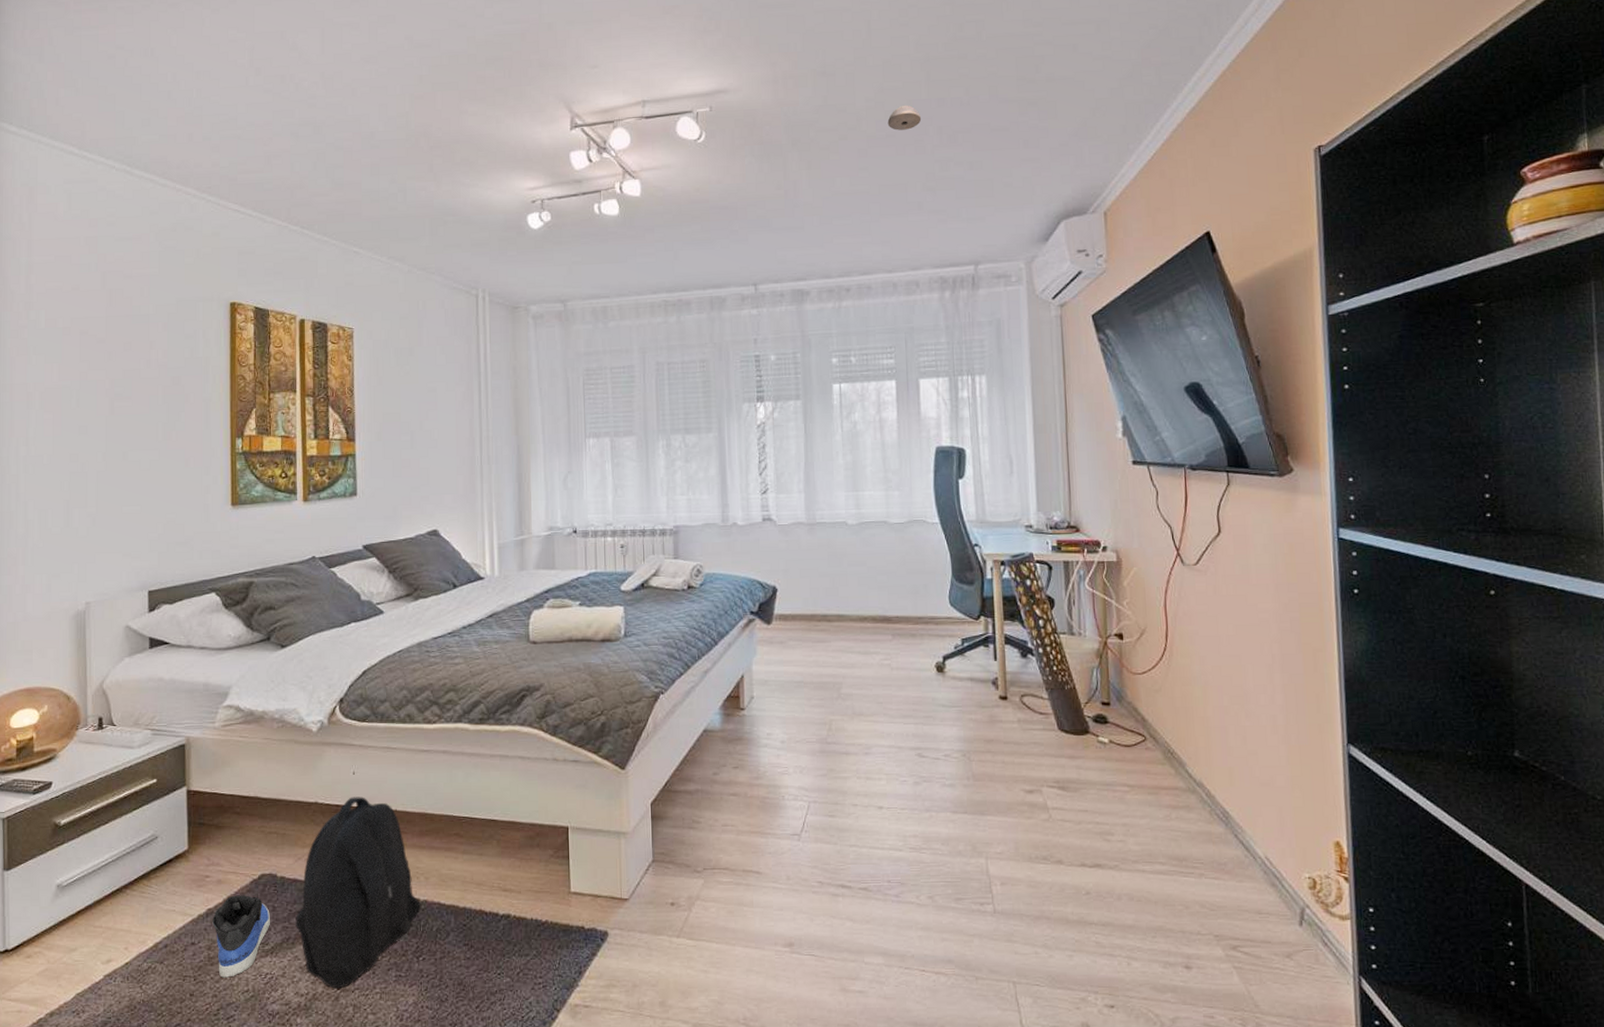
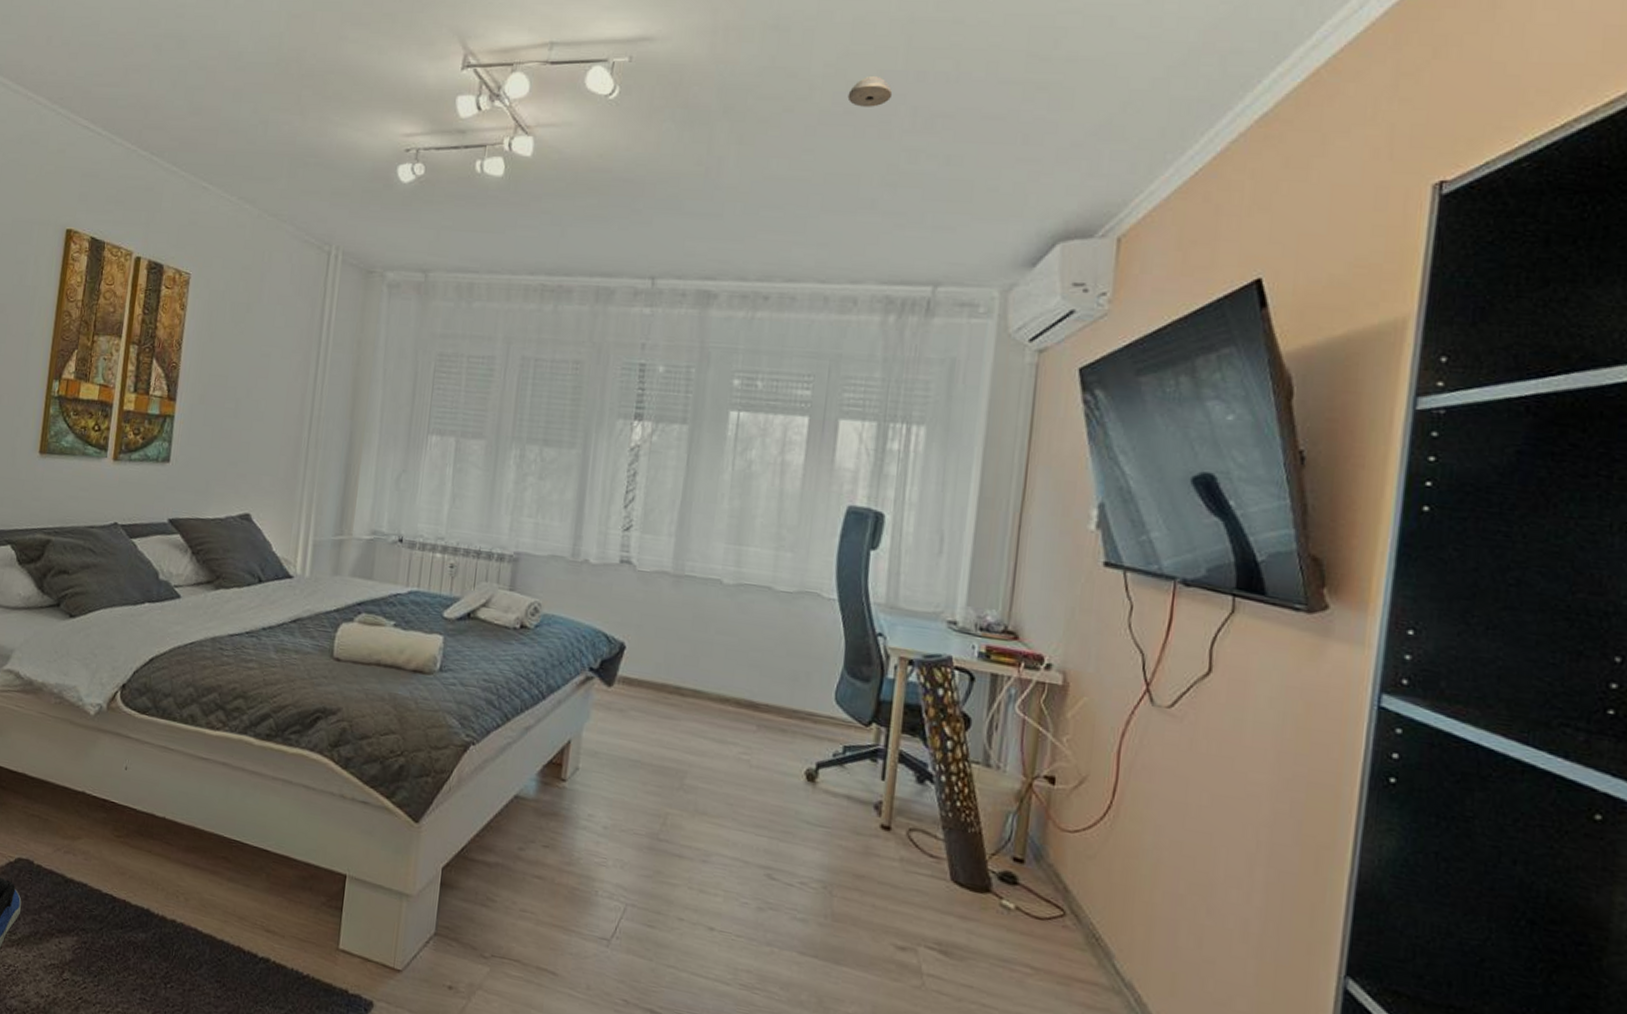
backpack: present [295,796,421,989] -> none [45,793,177,999]

